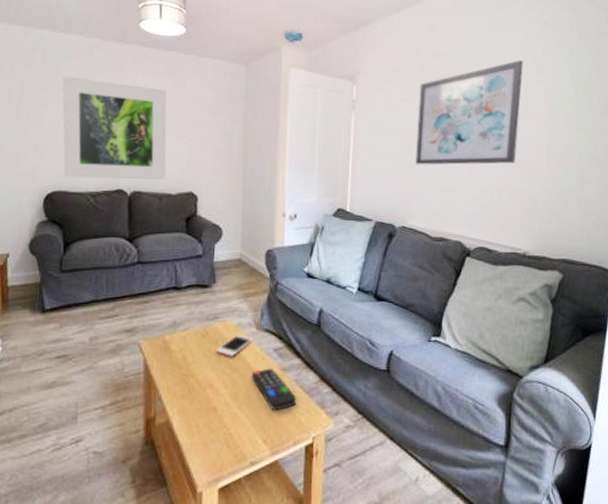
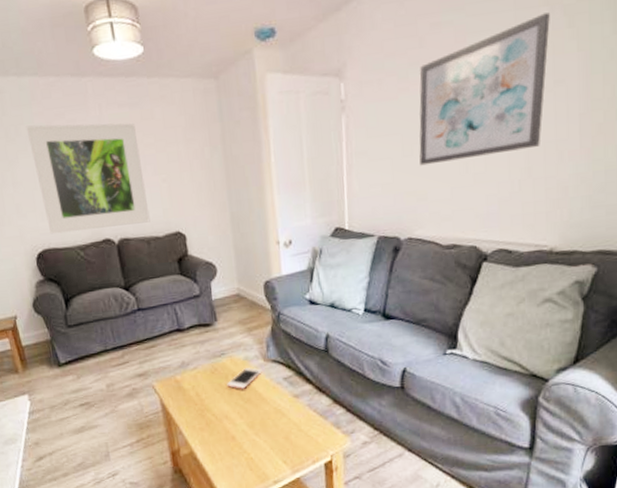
remote control: present [251,368,297,411] -> none [264,396,312,435]

